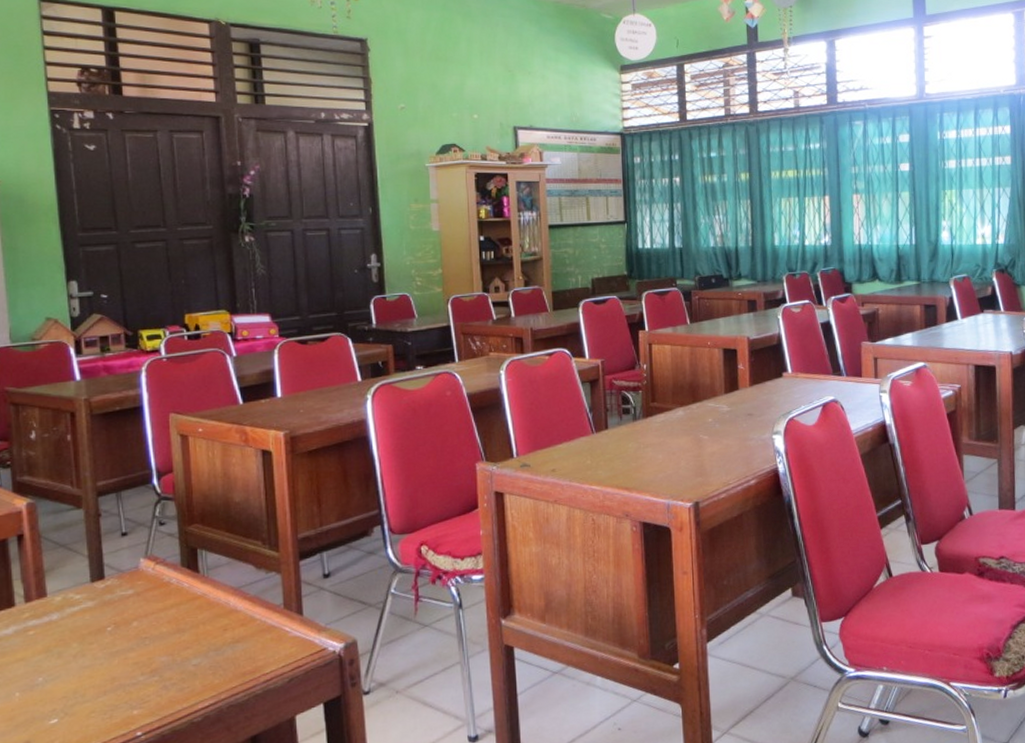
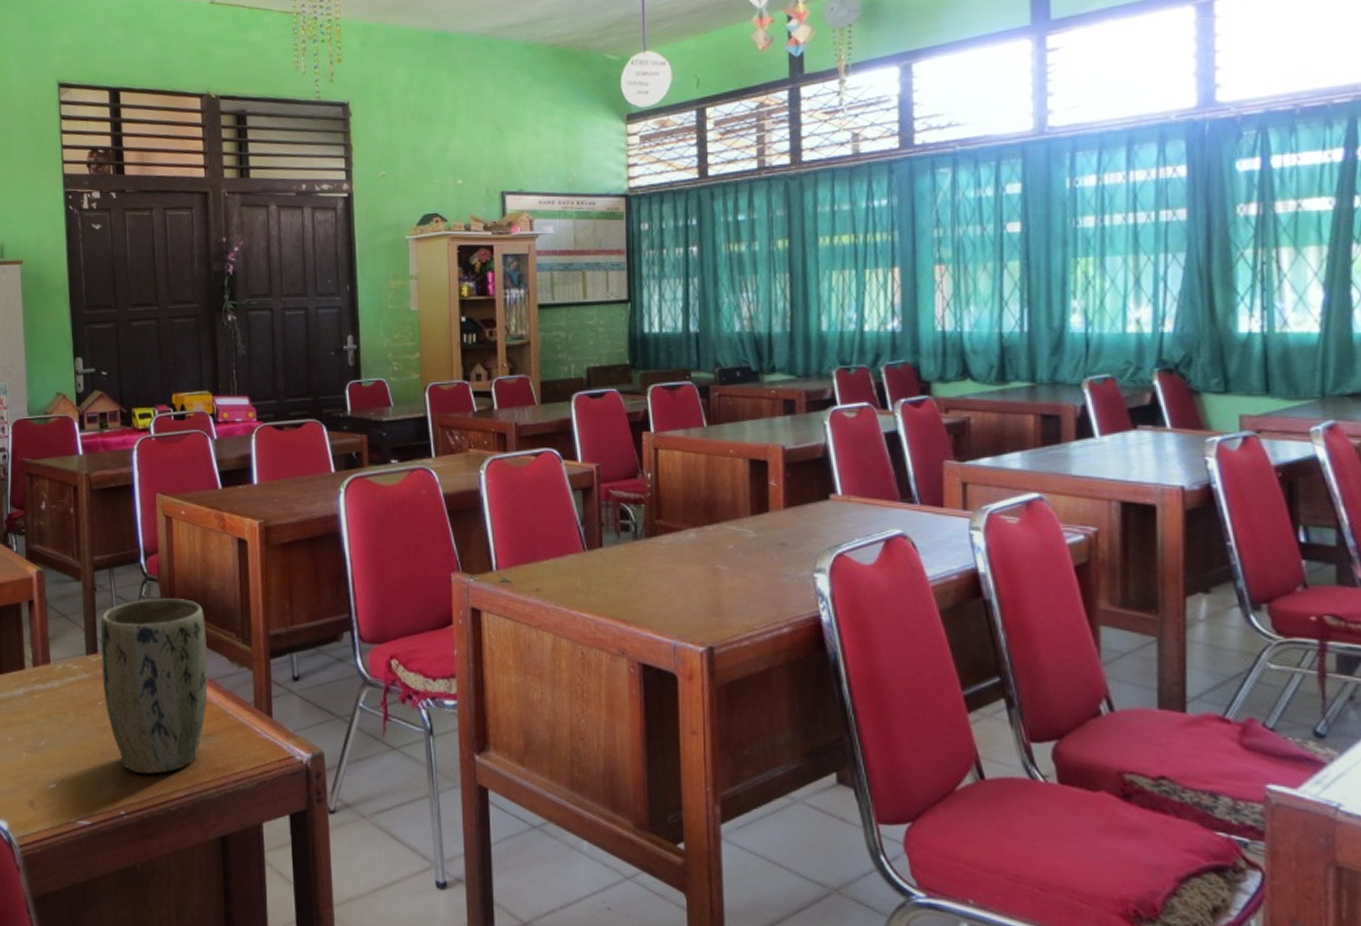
plant pot: none [107,514,233,692] -> present [100,598,208,774]

